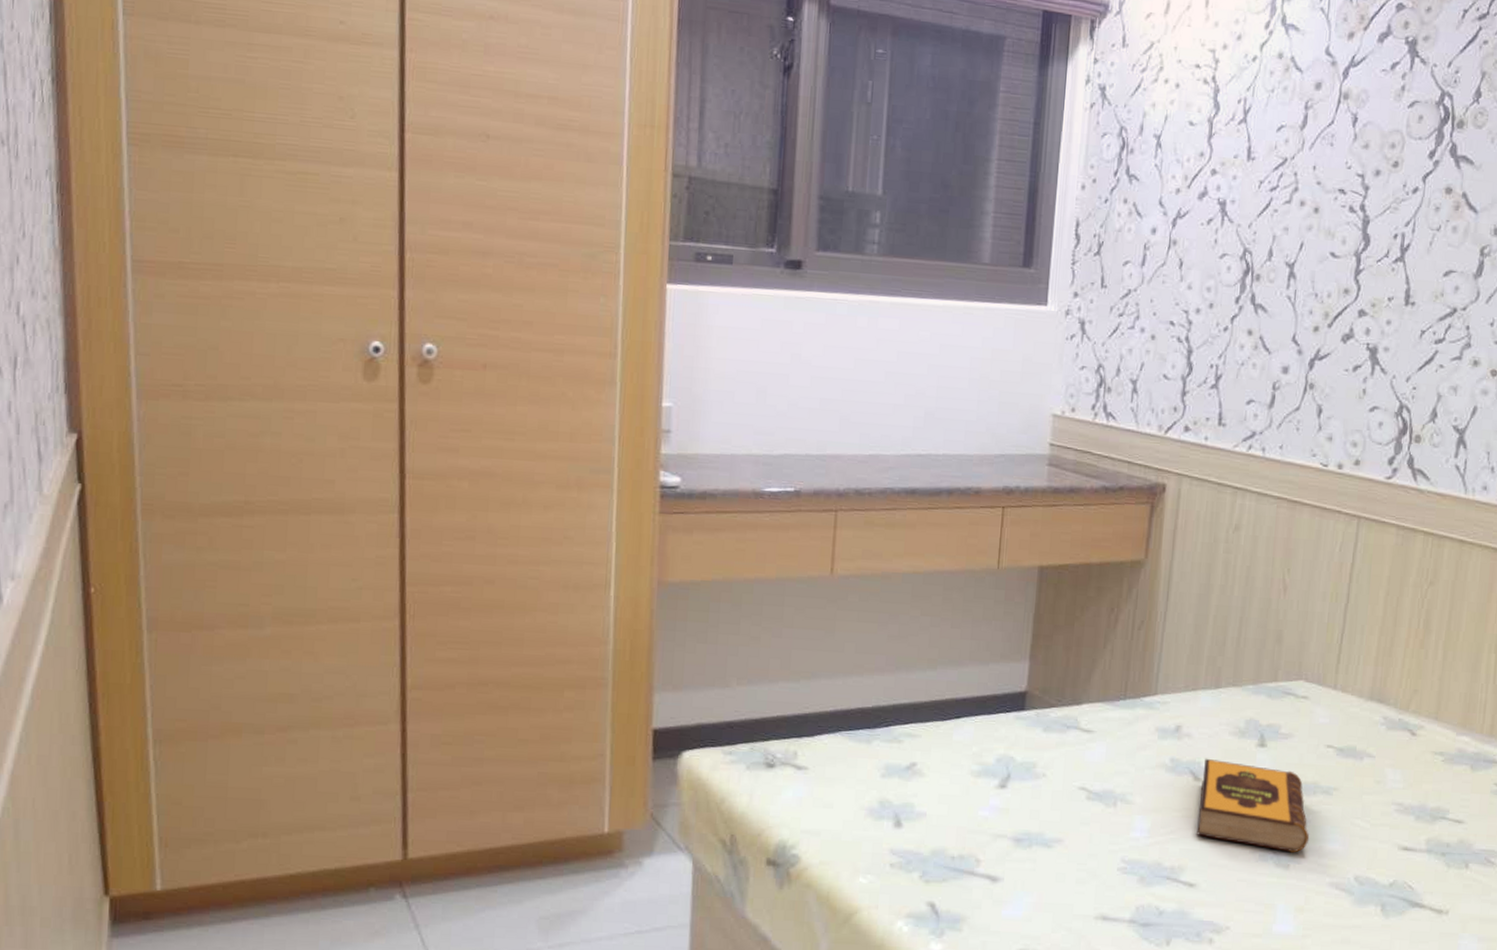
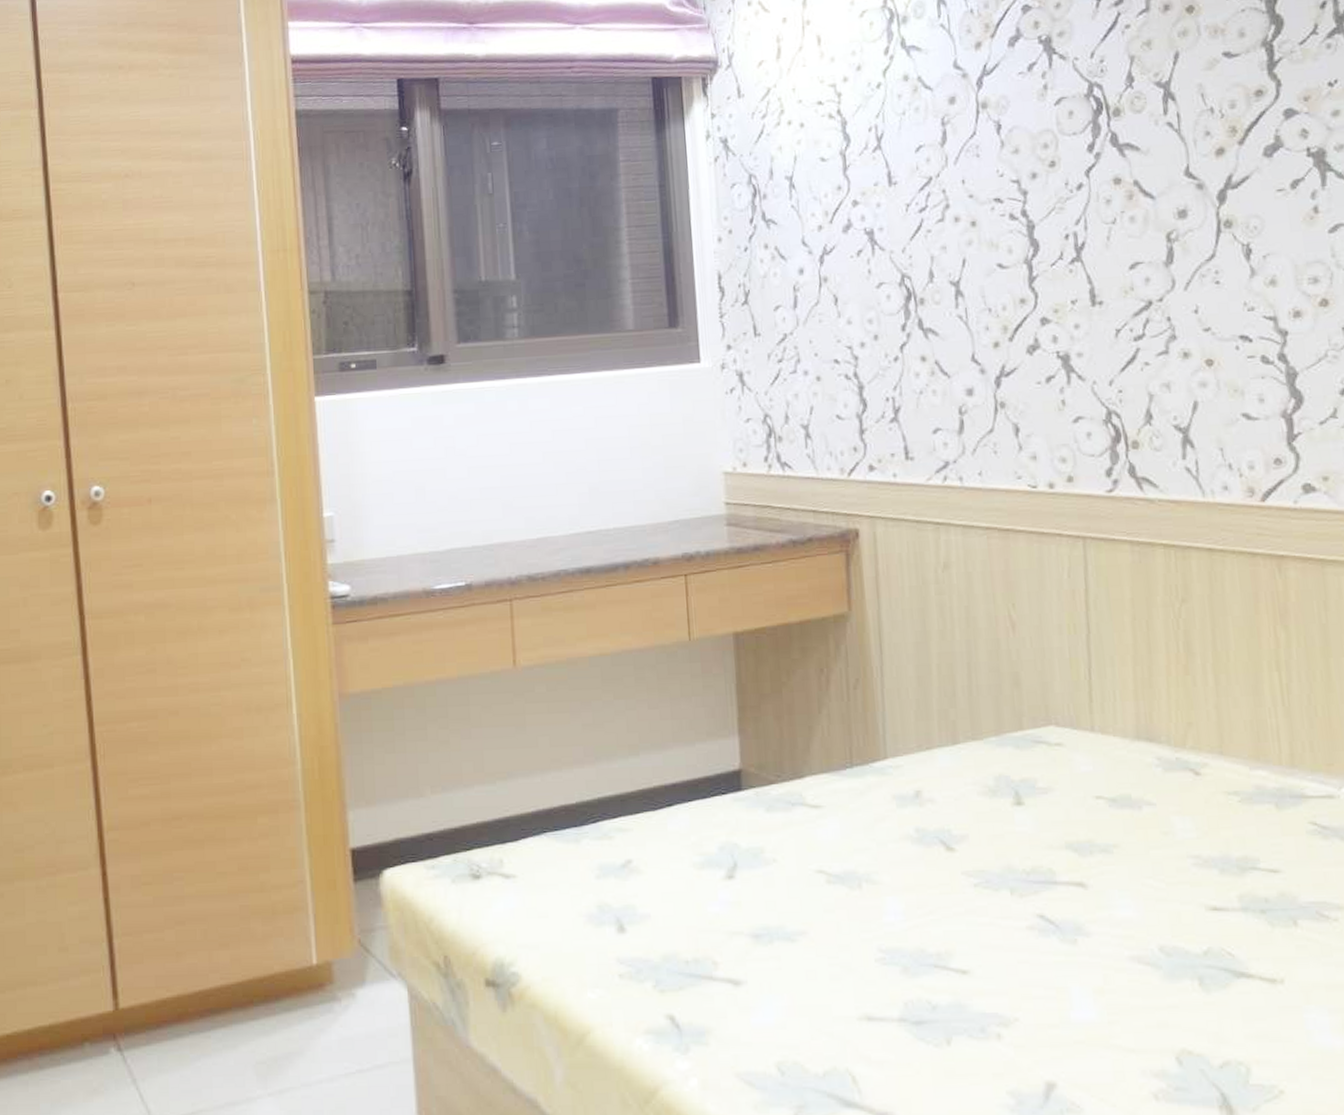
hardback book: present [1196,758,1310,853] -> none [955,824,1096,925]

